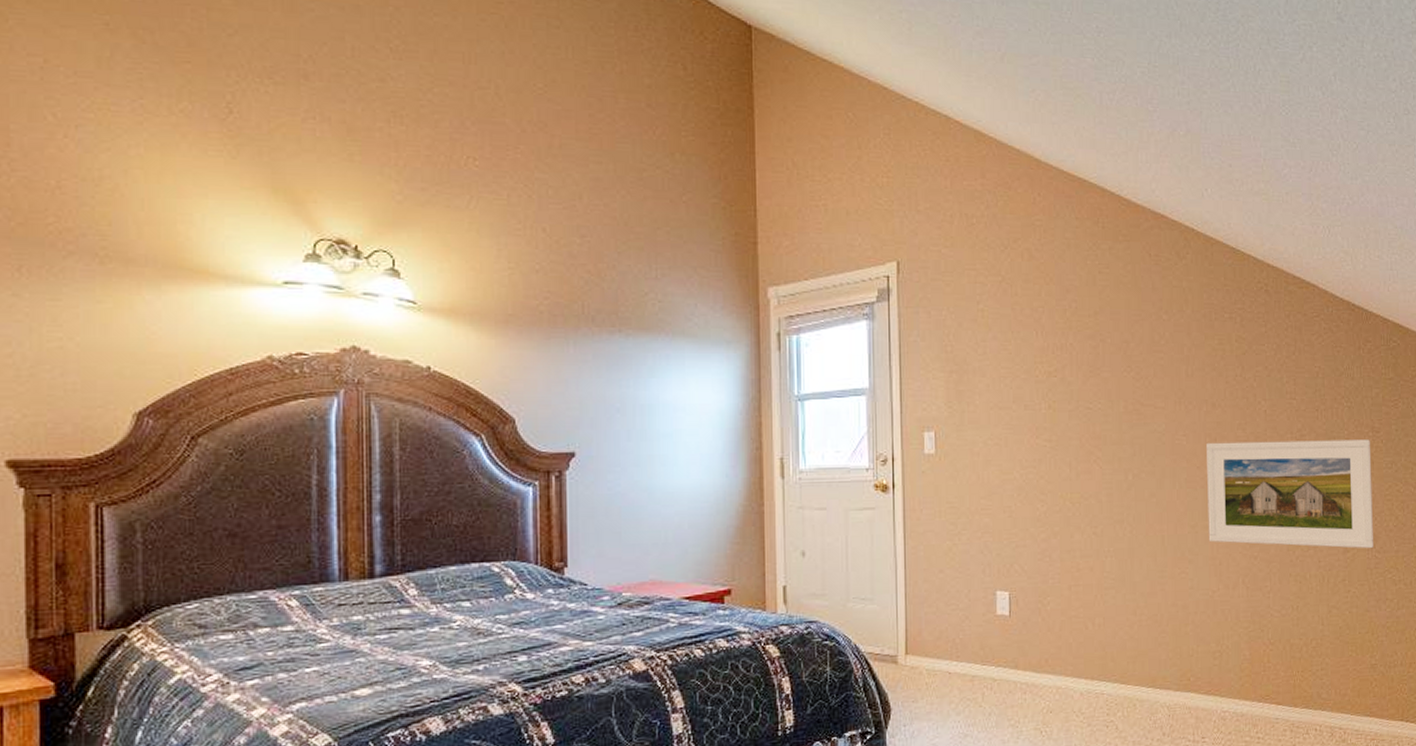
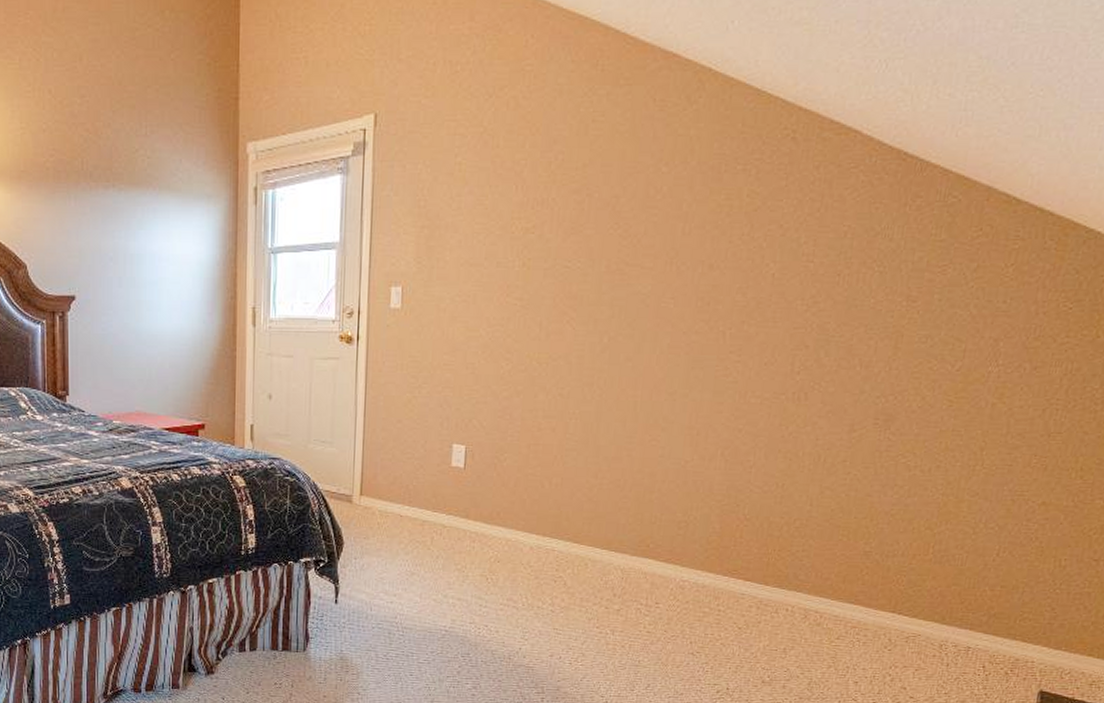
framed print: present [1207,439,1373,549] -> none [687,306,903,430]

